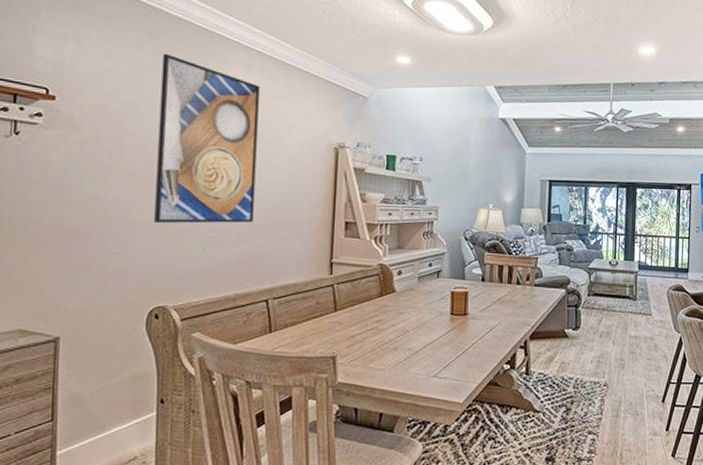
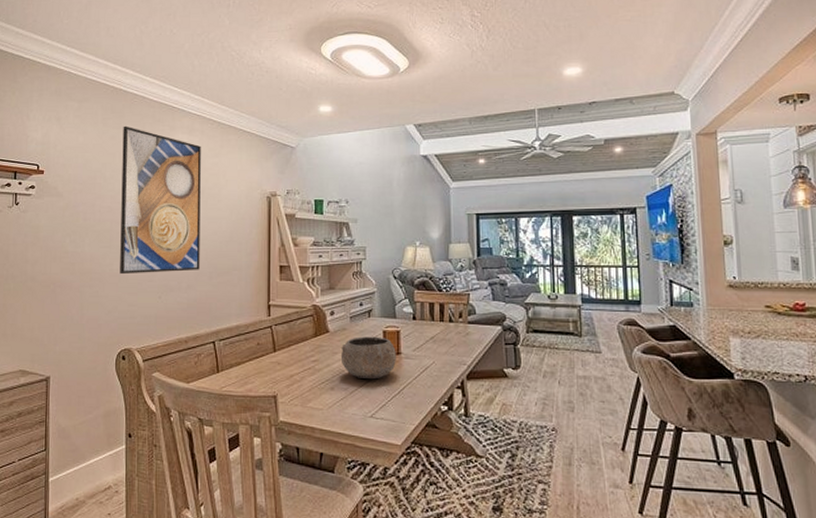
bowl: none [406,297,463,340] -> present [340,336,396,380]

